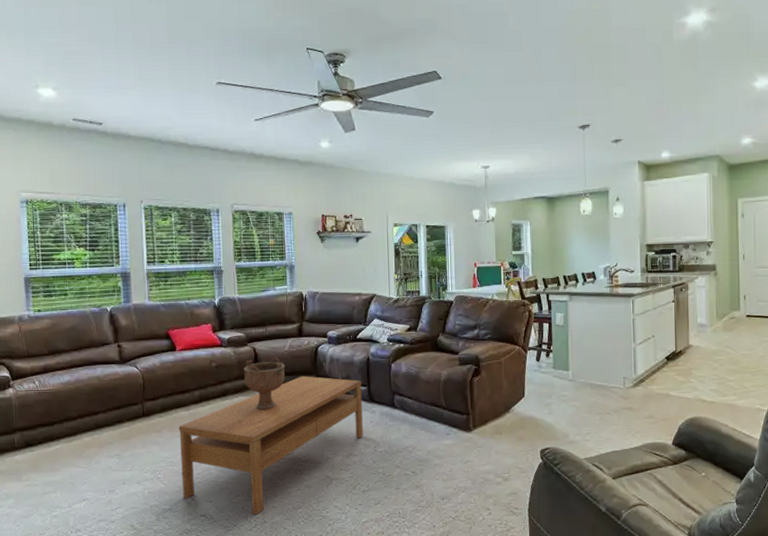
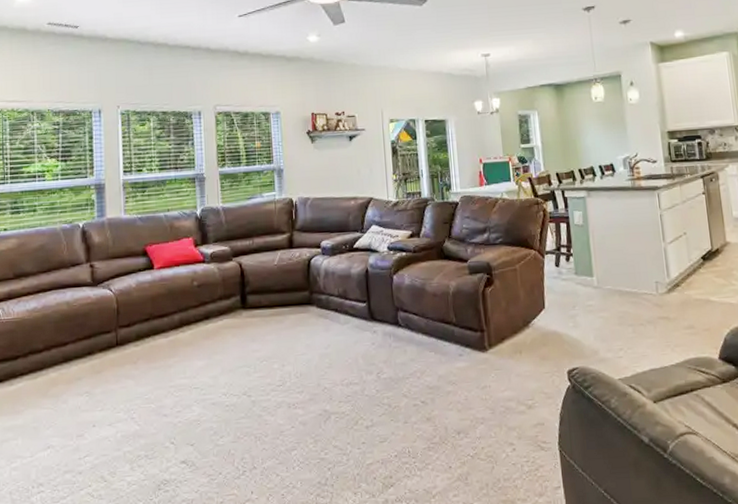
coffee table: present [178,376,363,515] -> none [156,292,364,459]
decorative bowl: present [243,356,285,410] -> none [228,271,275,334]

